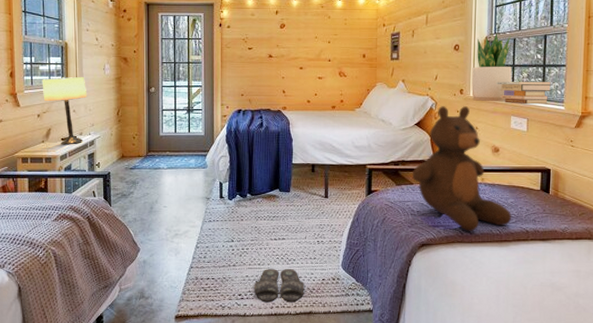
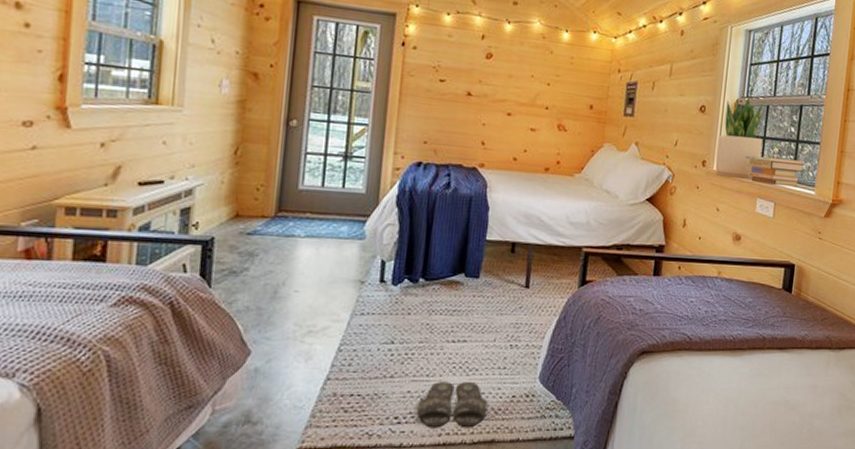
table lamp: present [42,77,88,145] -> none [113,90,189,194]
teddy bear: present [412,105,512,231] -> none [637,179,749,336]

